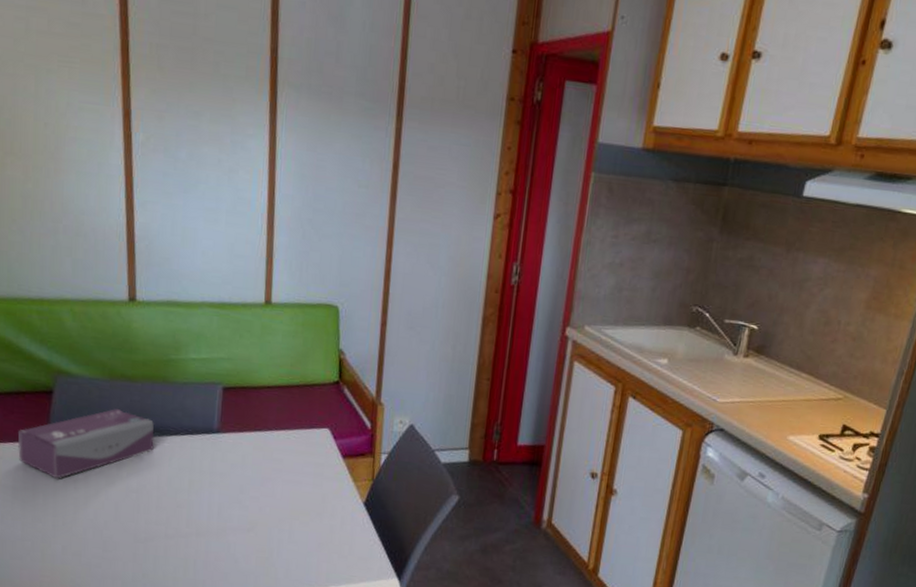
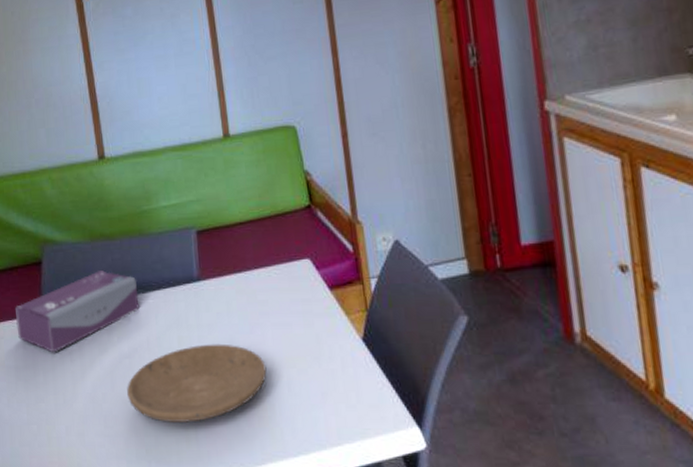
plate: none [130,489,271,555] -> present [127,343,267,422]

